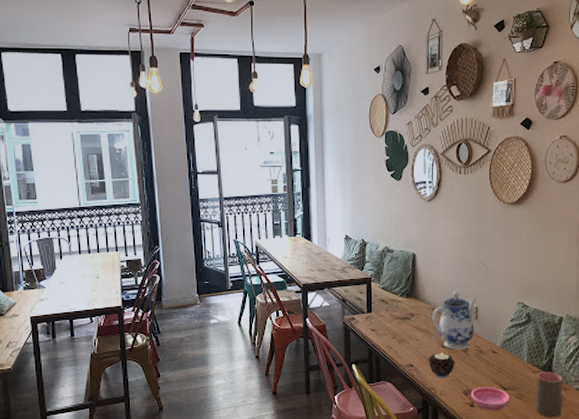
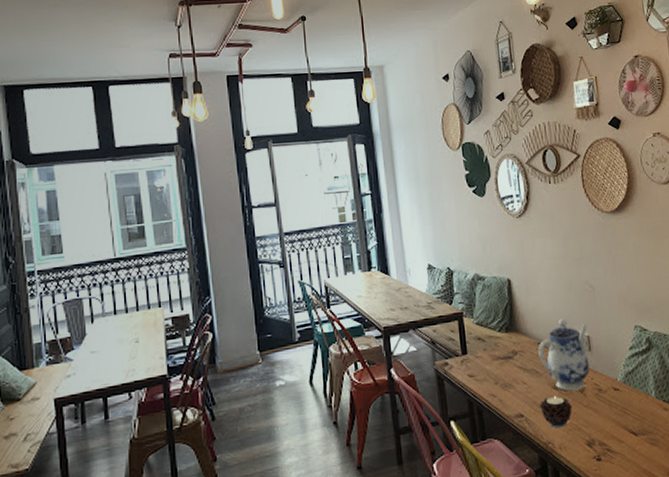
saucer: present [471,387,511,410] -> none [596,433,644,464]

